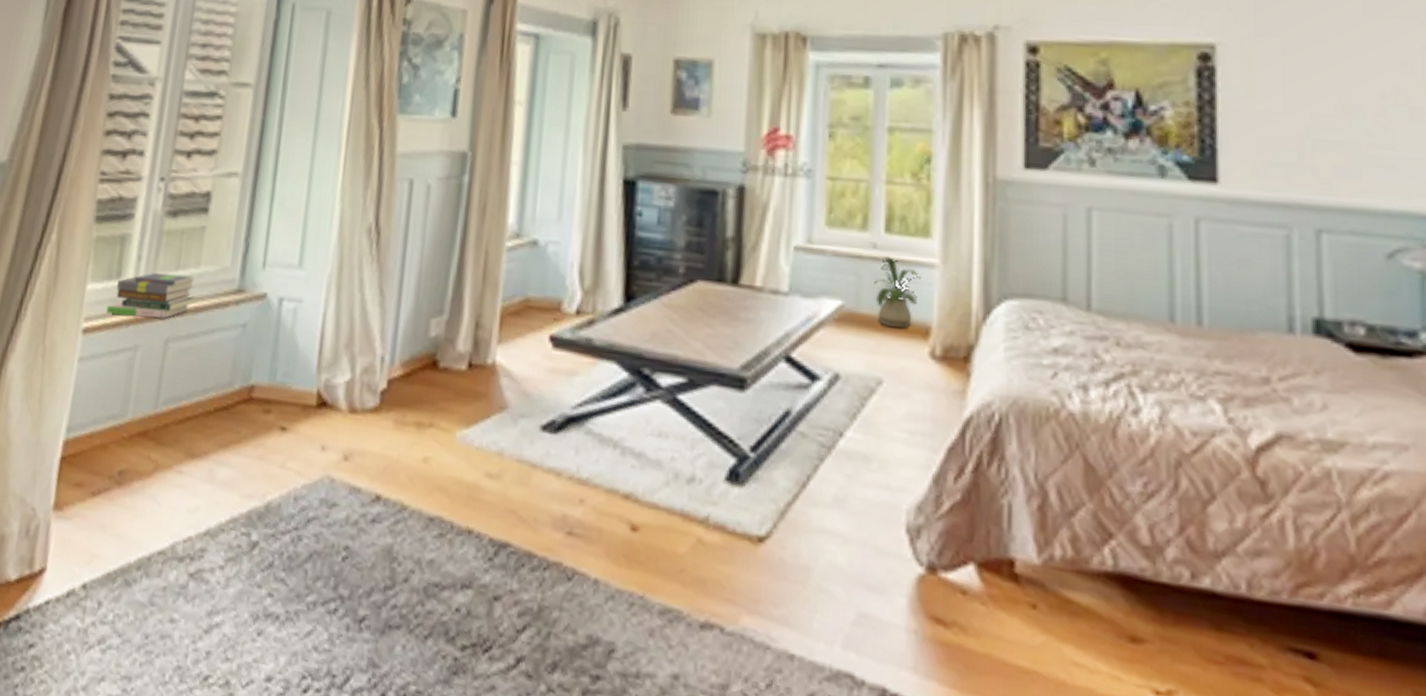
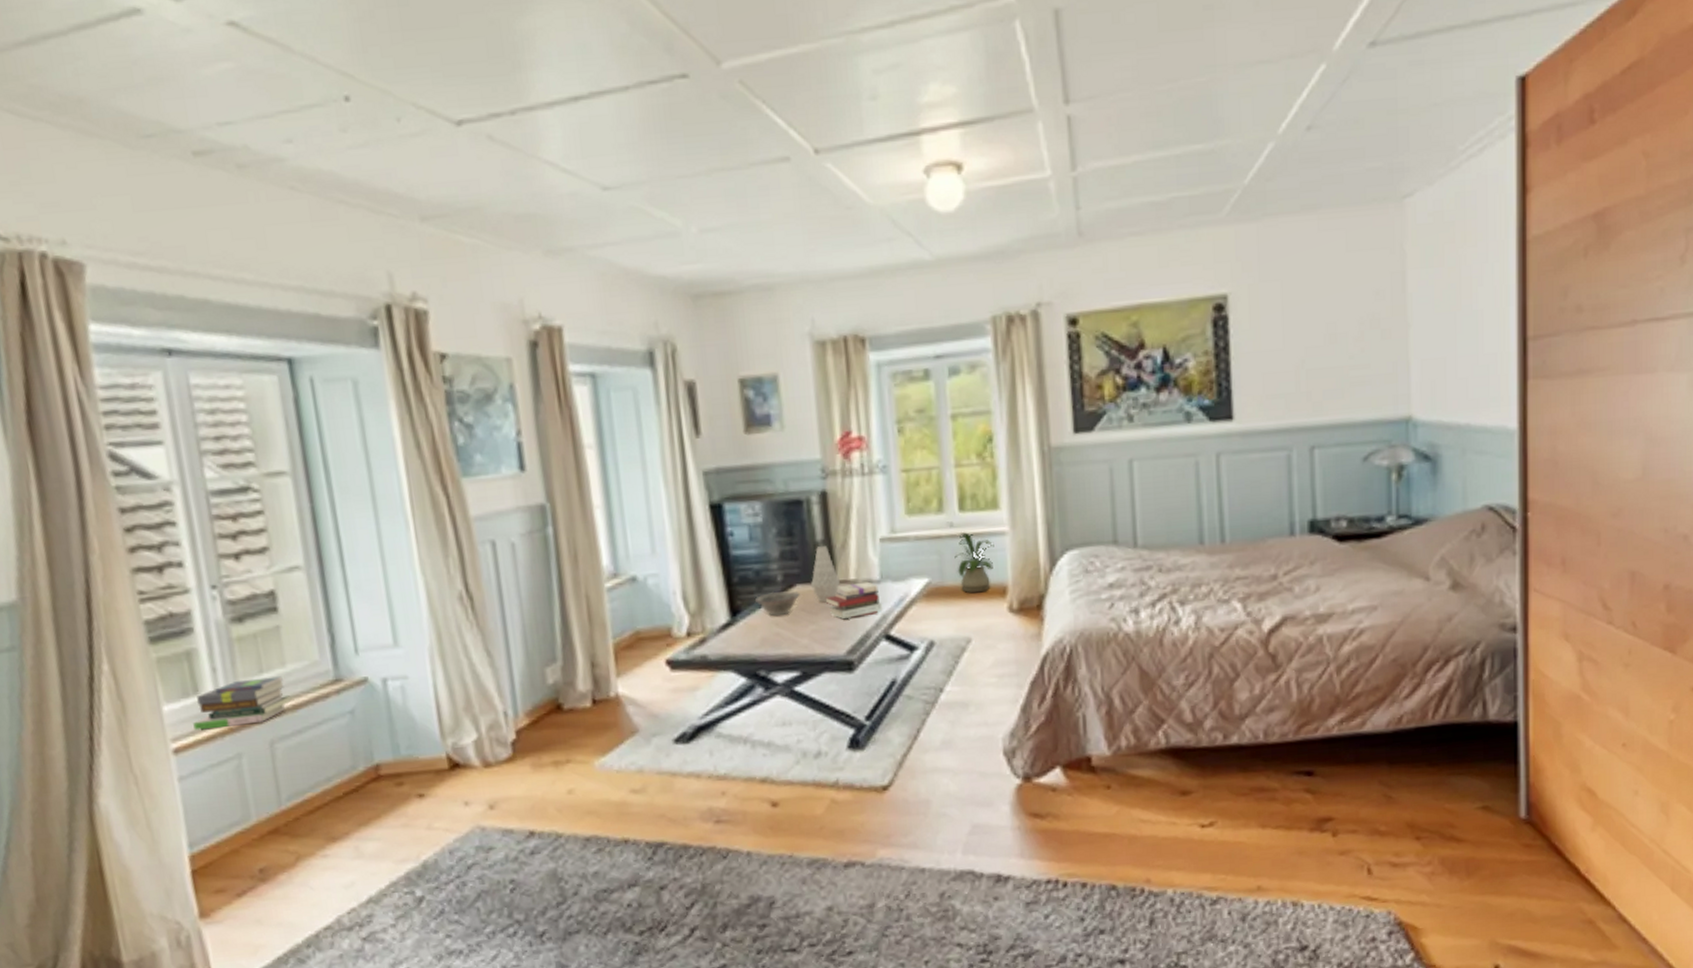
decorative bowl: none [653,283,700,312] -> present [755,591,800,617]
vase: none [713,242,745,307] -> present [811,545,840,603]
books: none [726,290,787,330] -> present [825,581,883,619]

